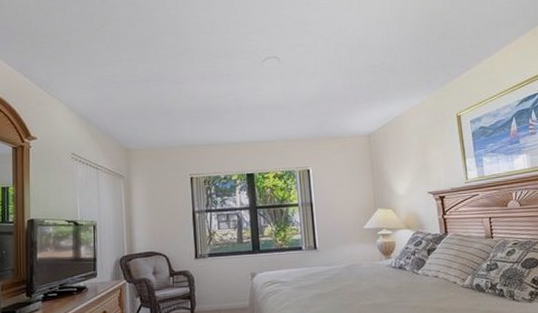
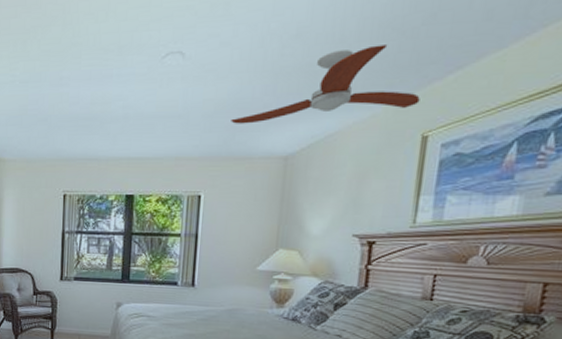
ceiling fan: none [323,53,450,111] -> present [231,44,420,124]

